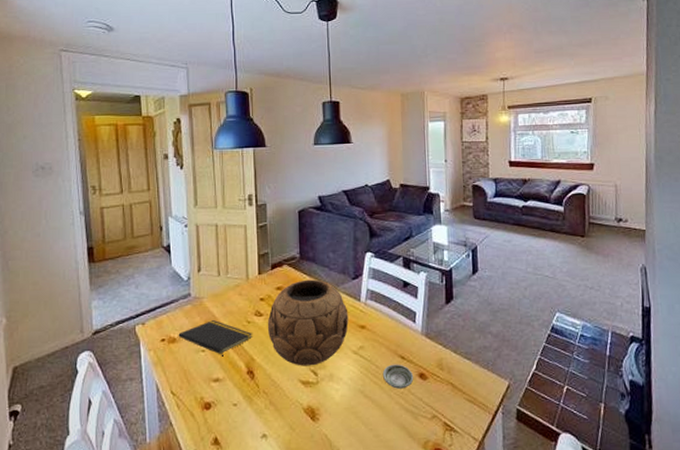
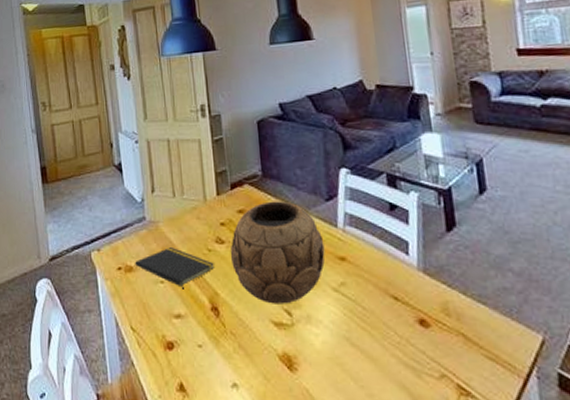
saucer: present [382,364,414,389] -> none [371,306,413,338]

